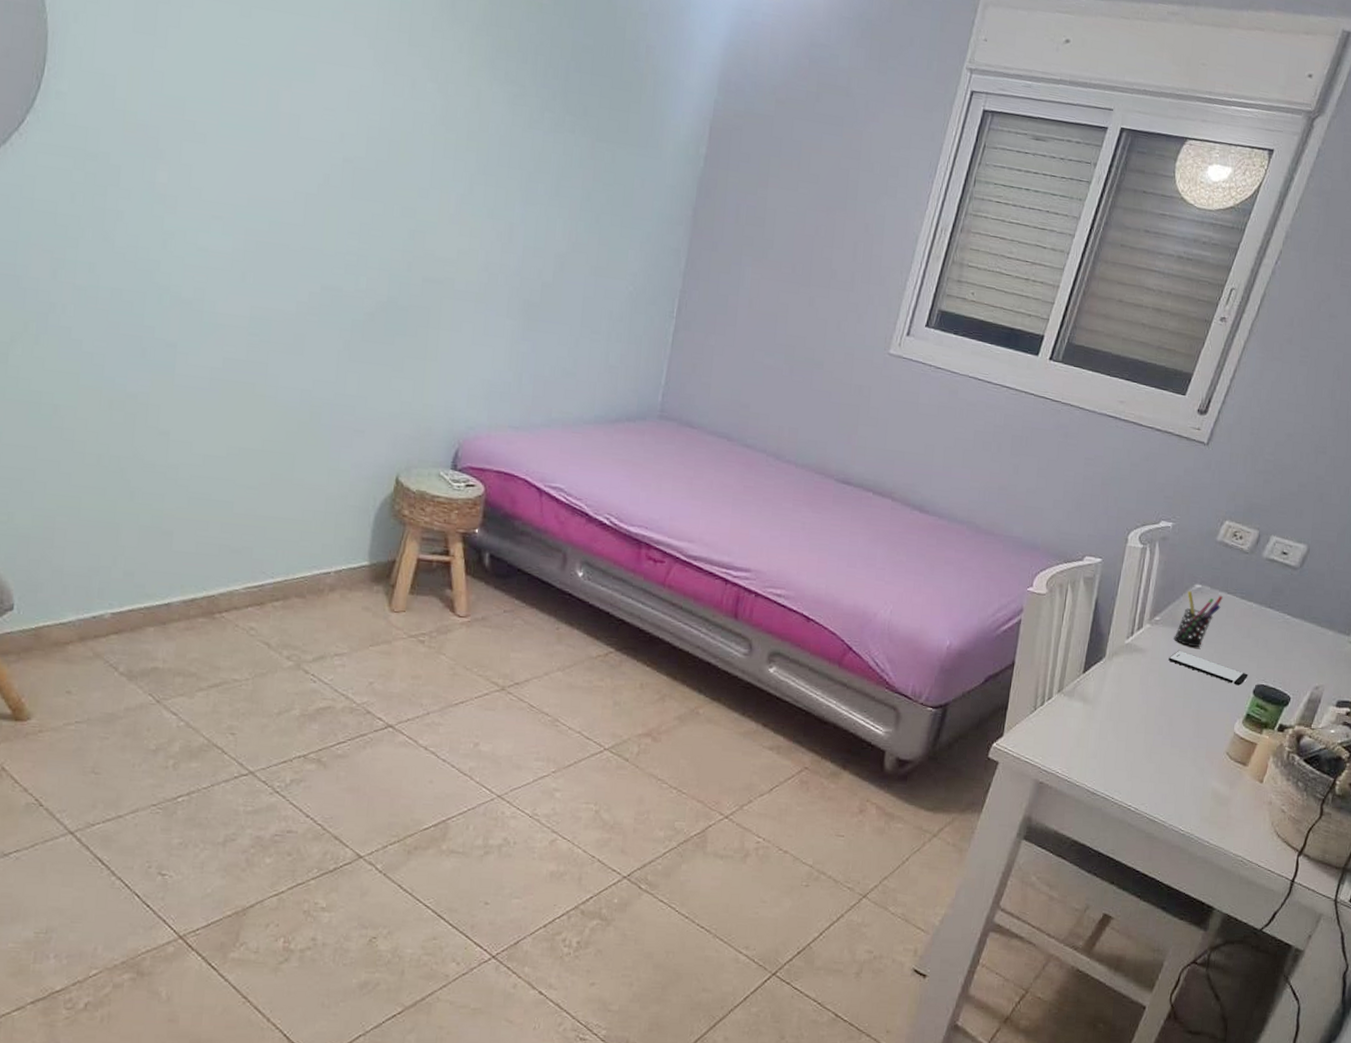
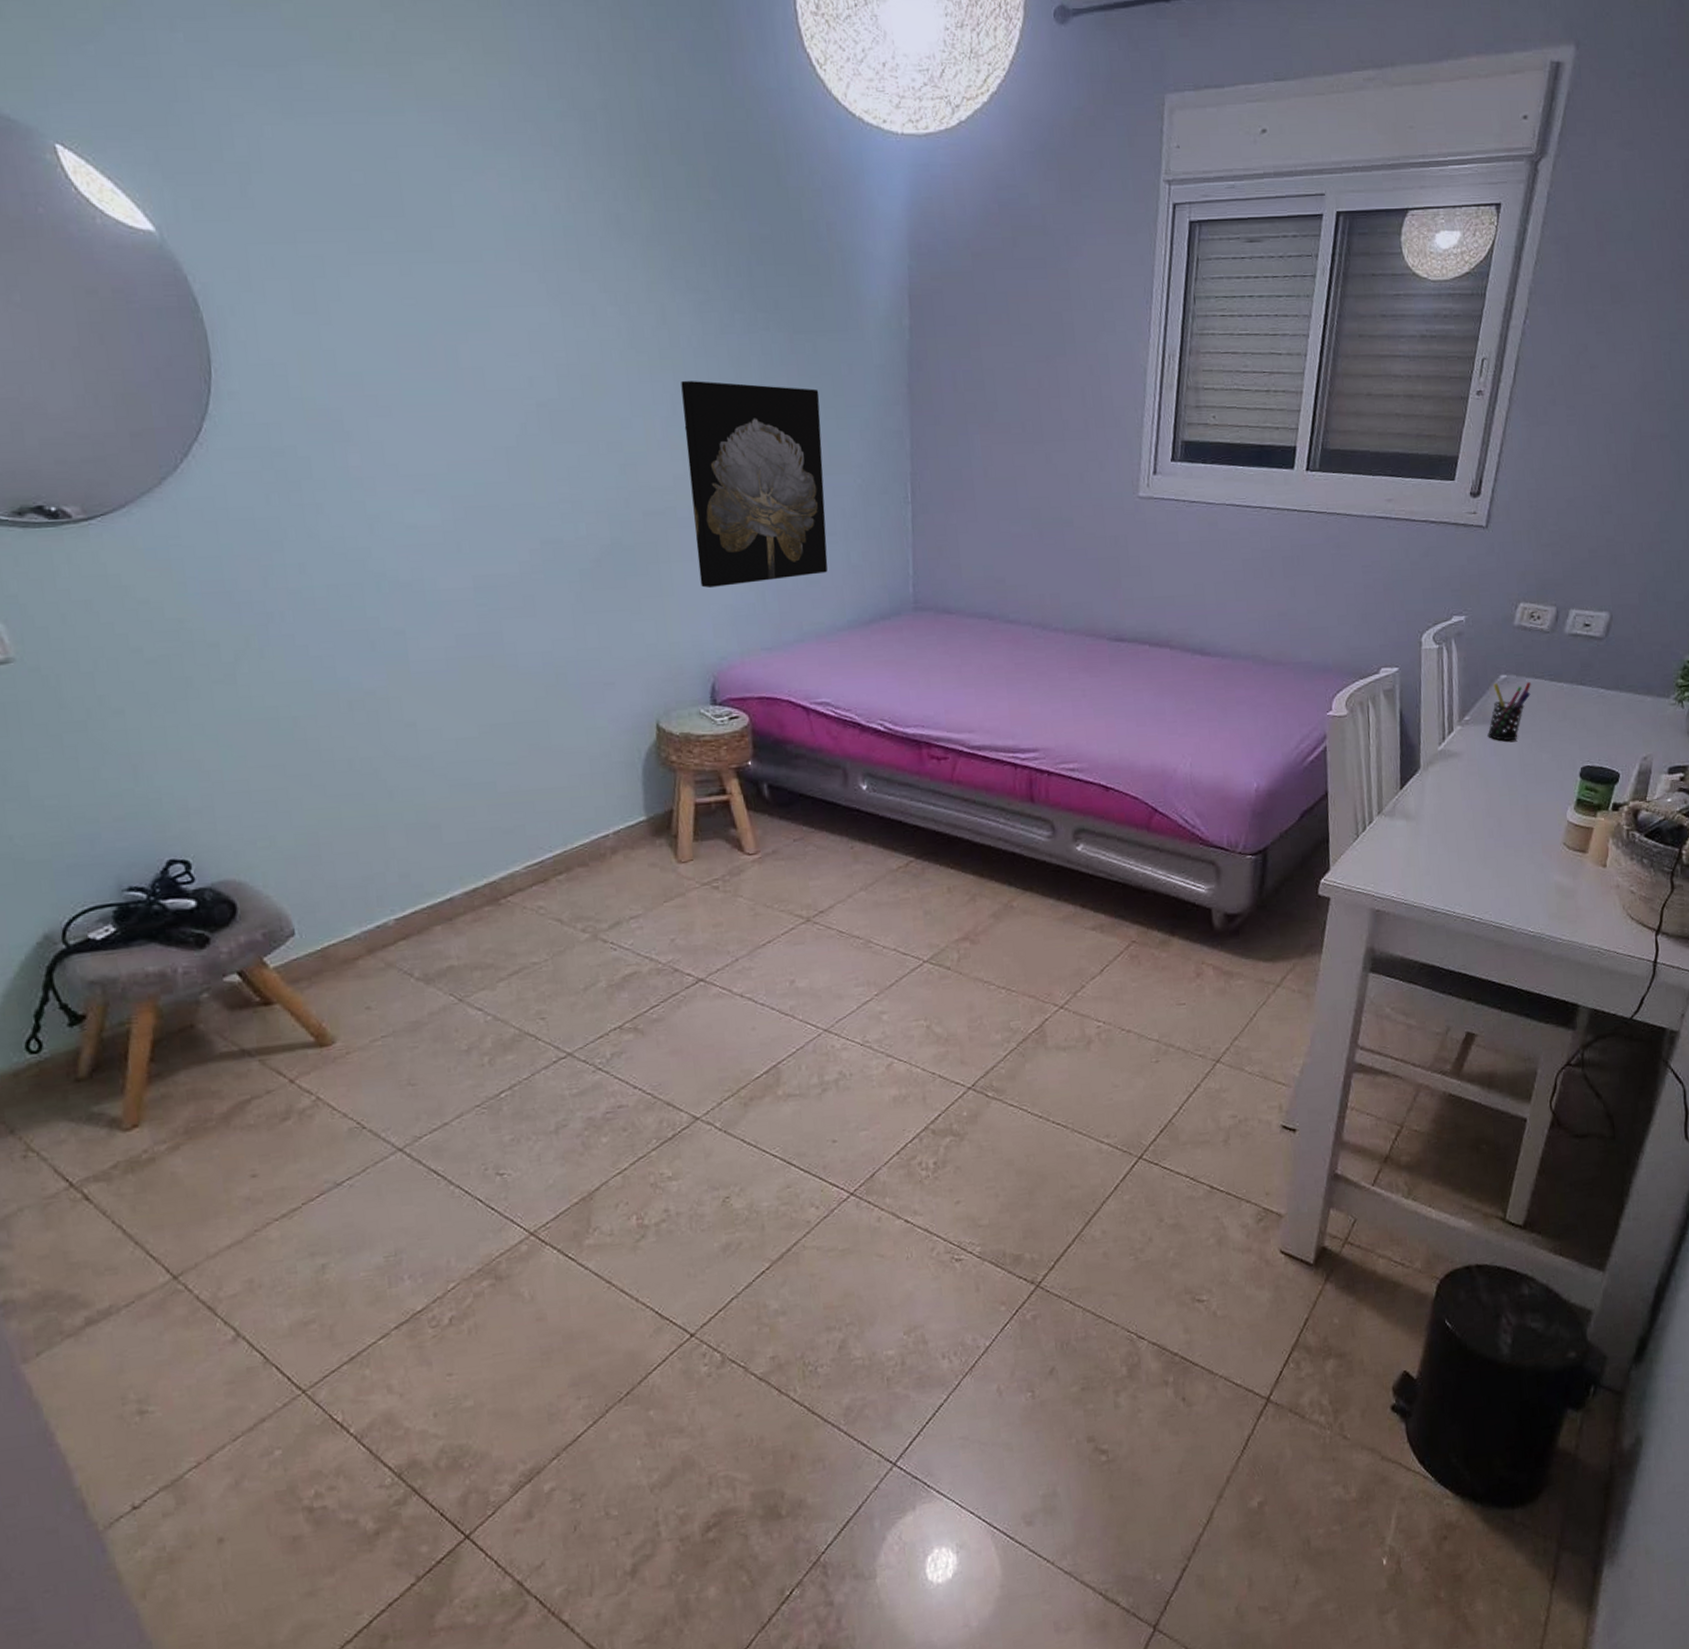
wall art: none [464,164,610,367] -> present [681,381,828,589]
smartphone: present [1168,650,1248,686] -> none [1486,746,1572,772]

